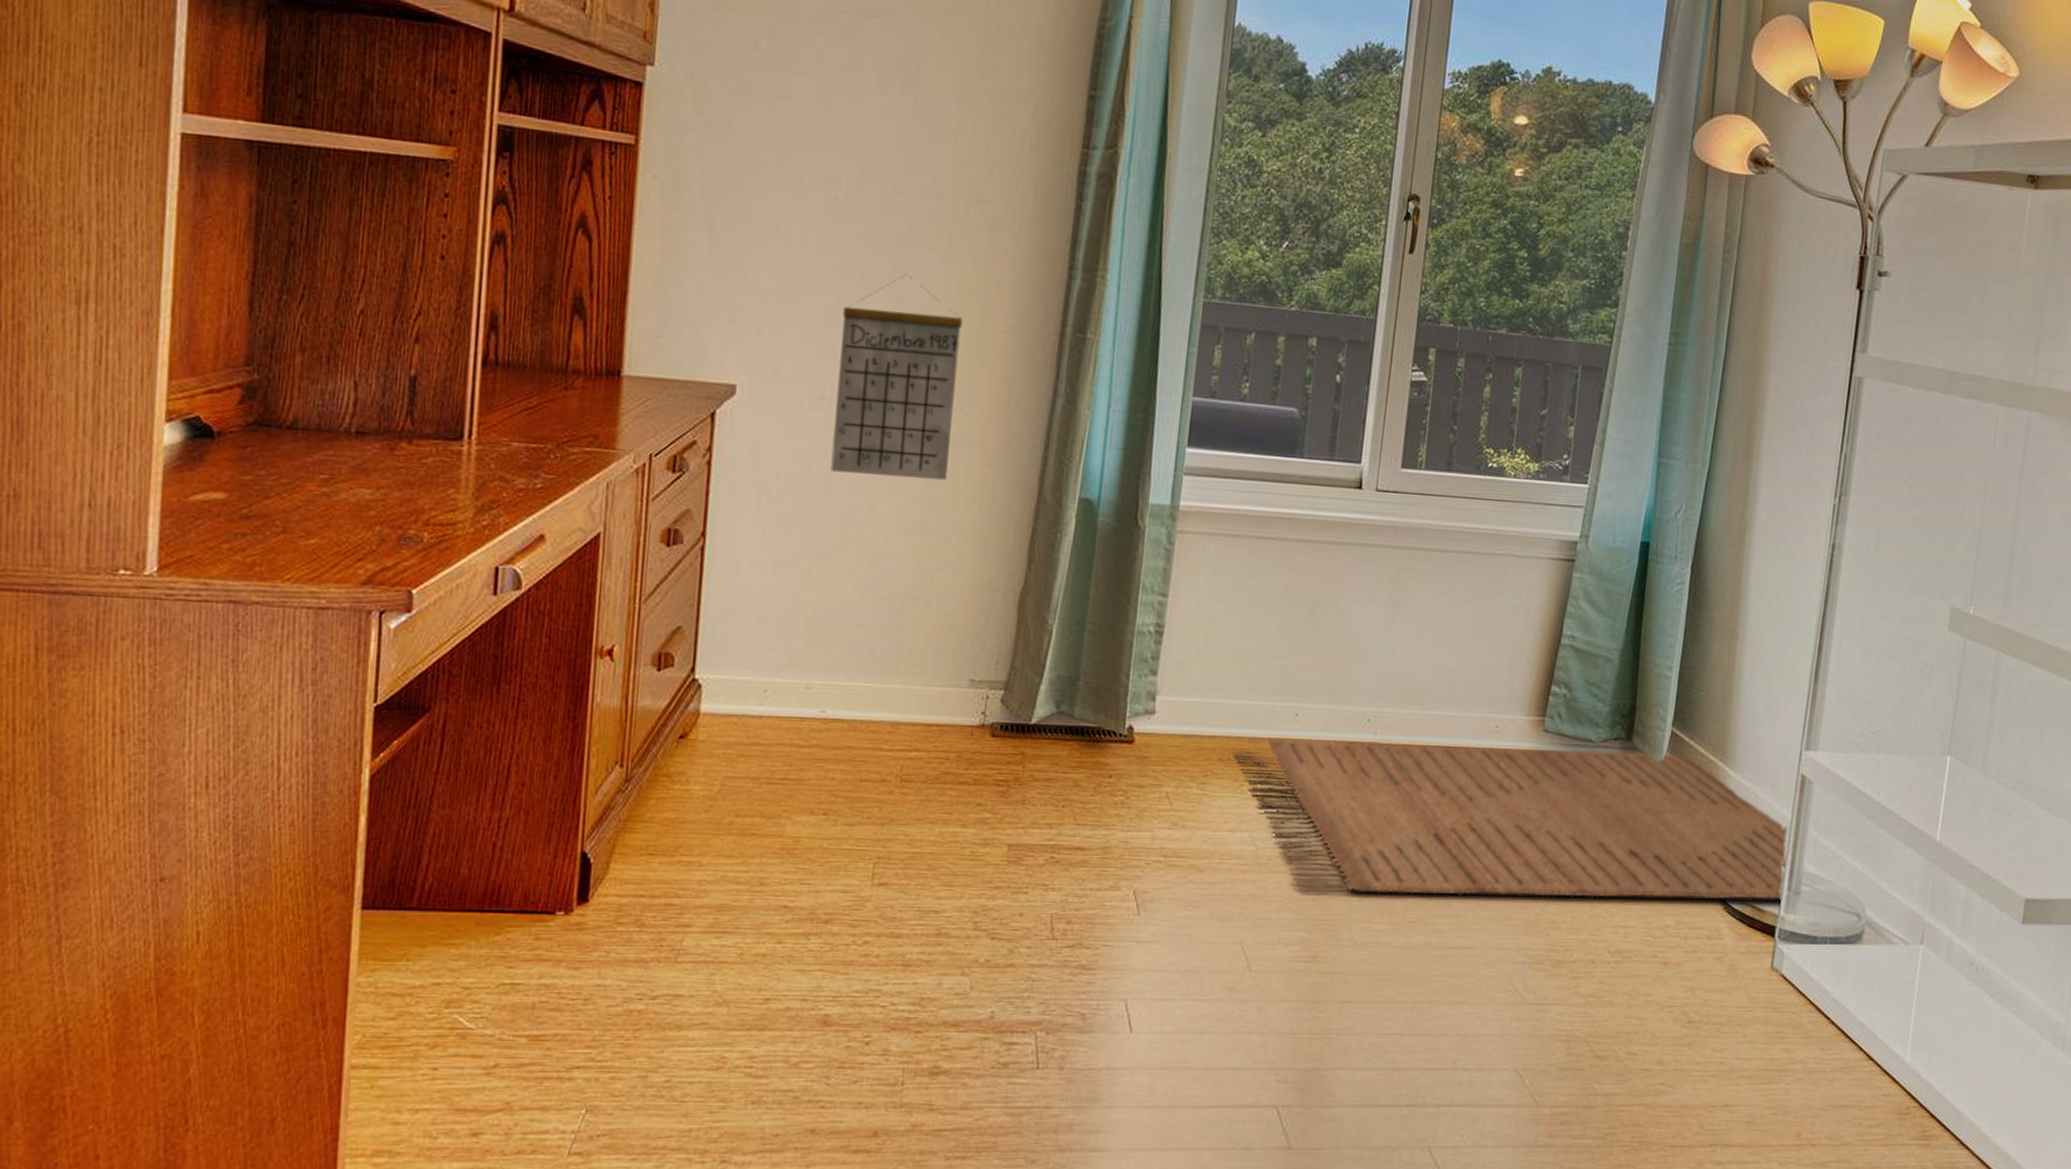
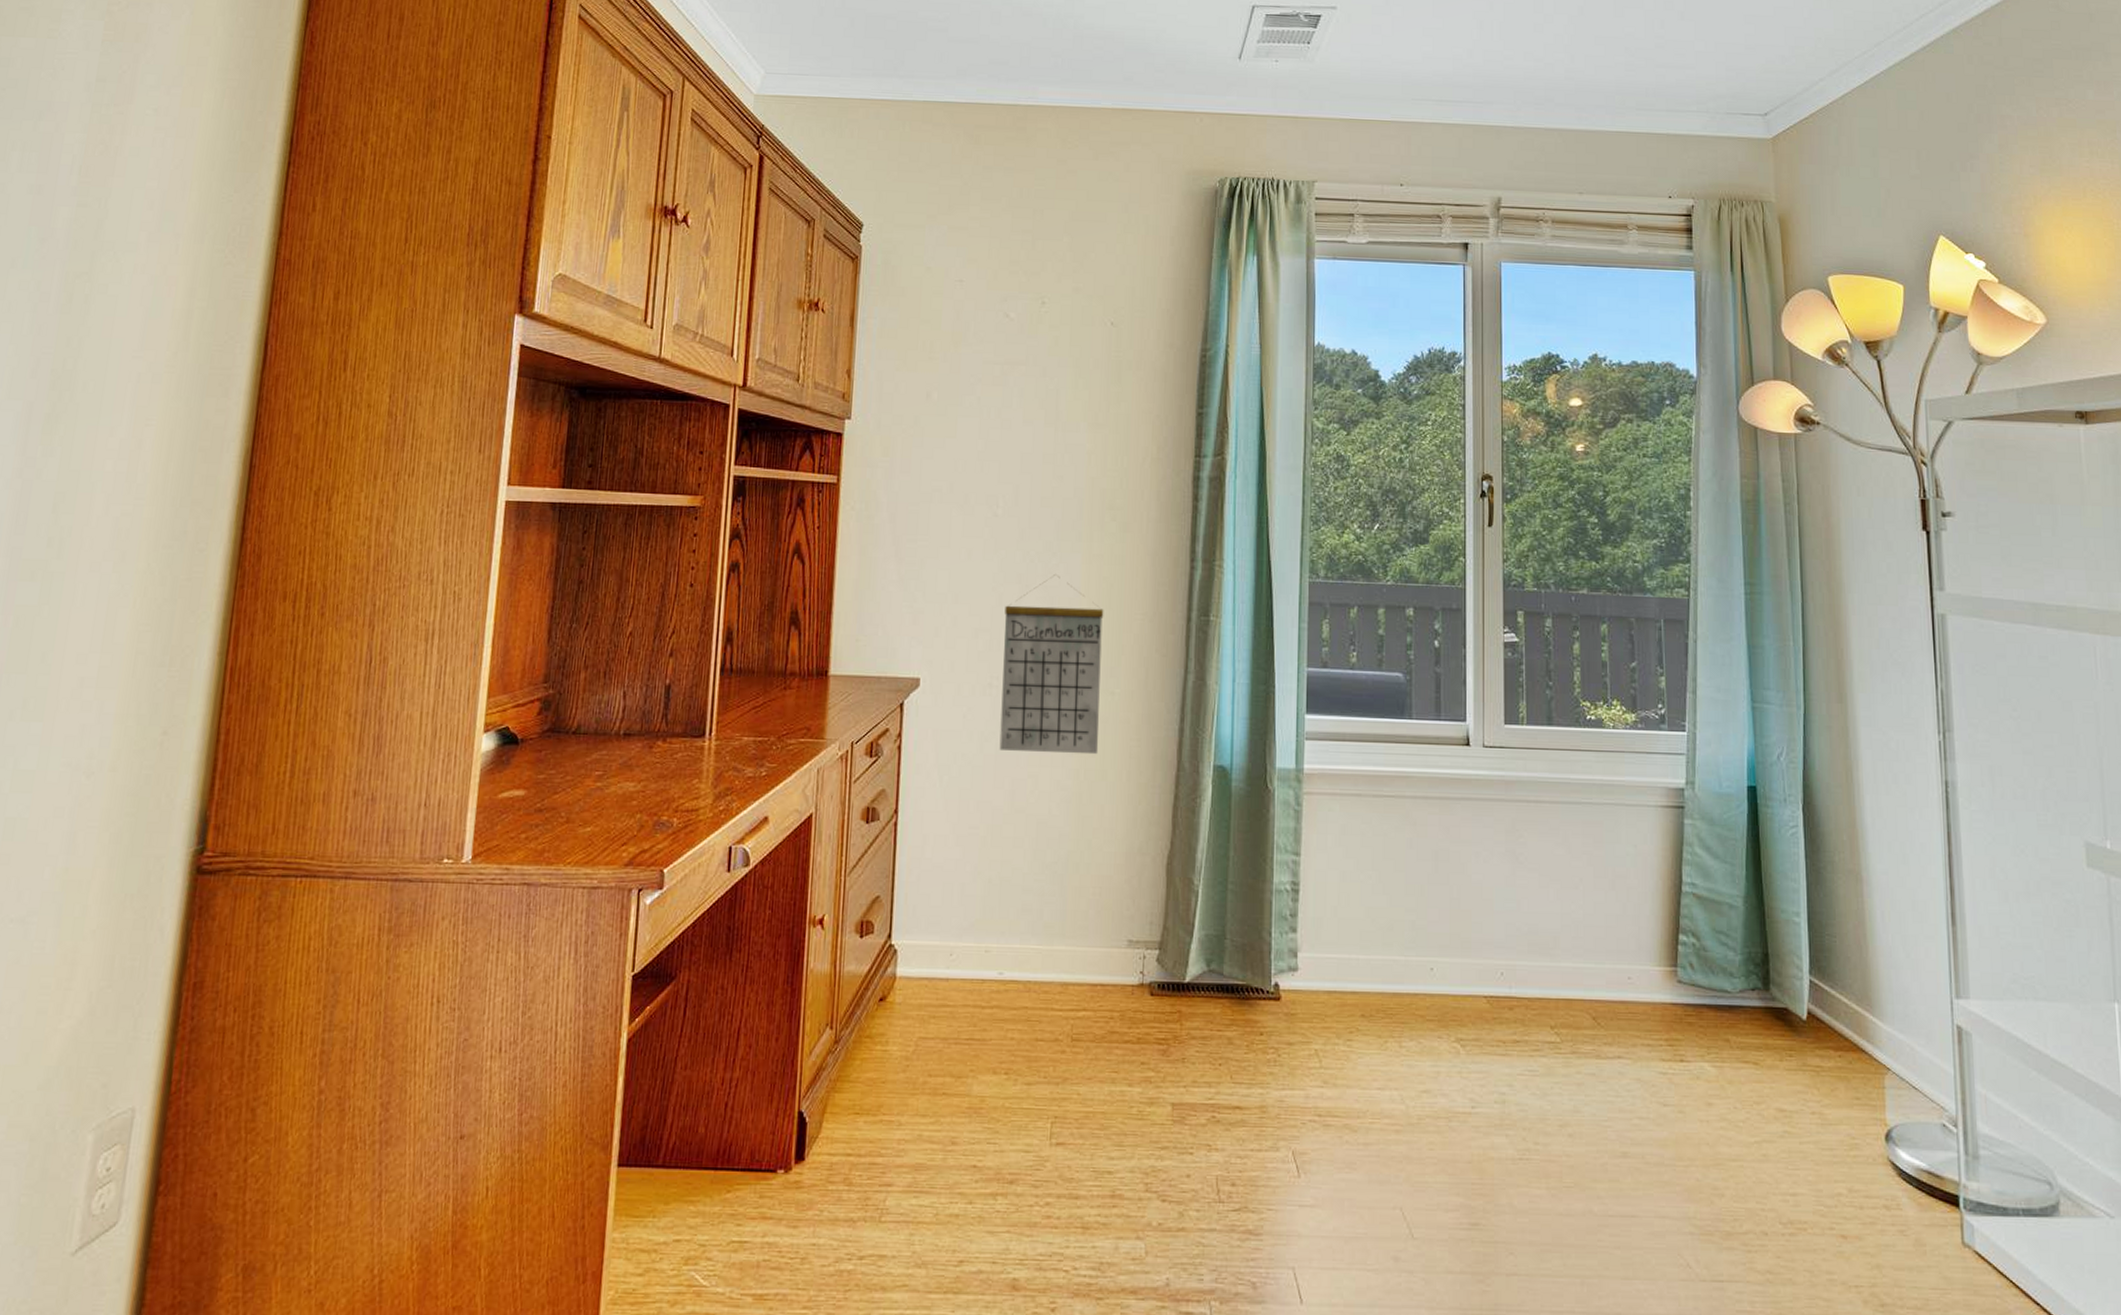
rug: present [1227,736,1788,900] -> none [1367,992,1961,1165]

